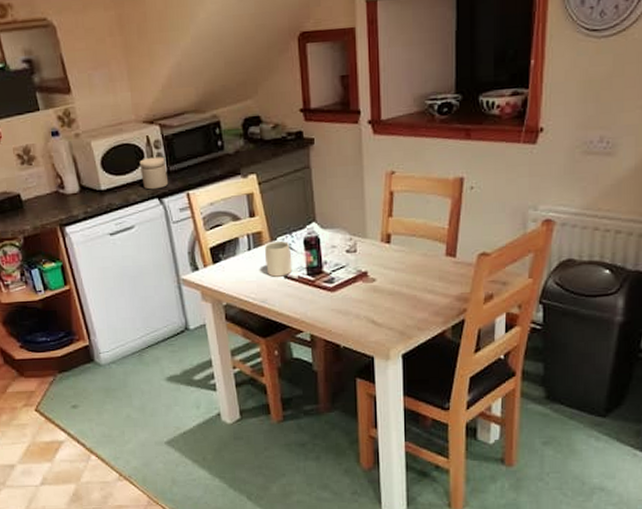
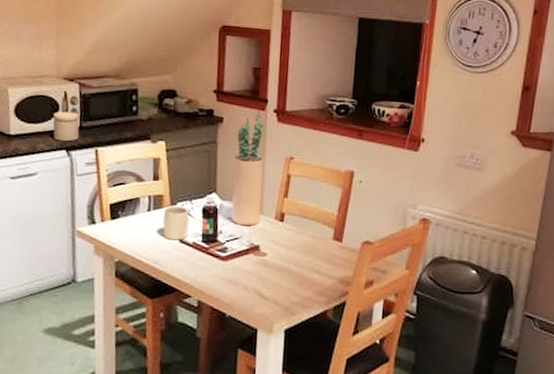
vase: none [329,123,365,253] -> present [231,110,264,227]

